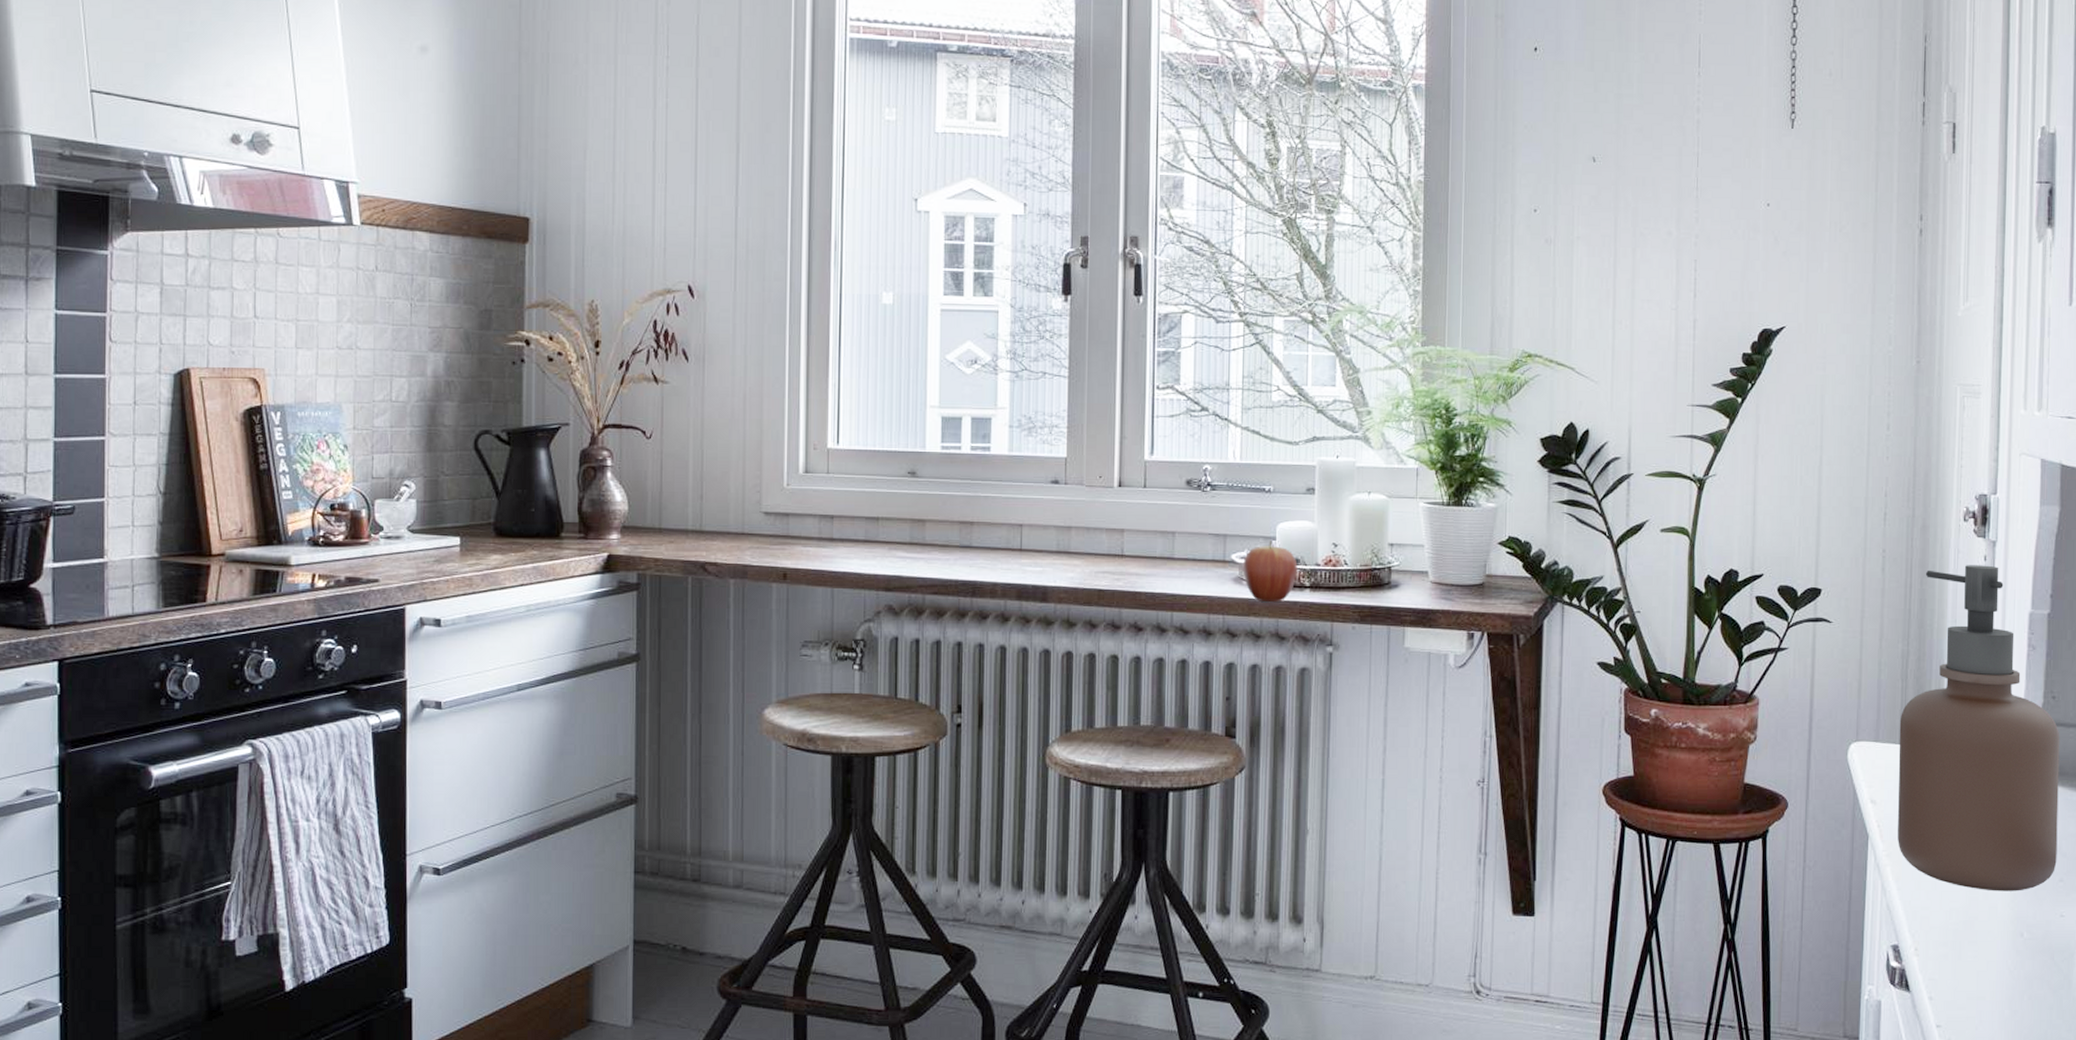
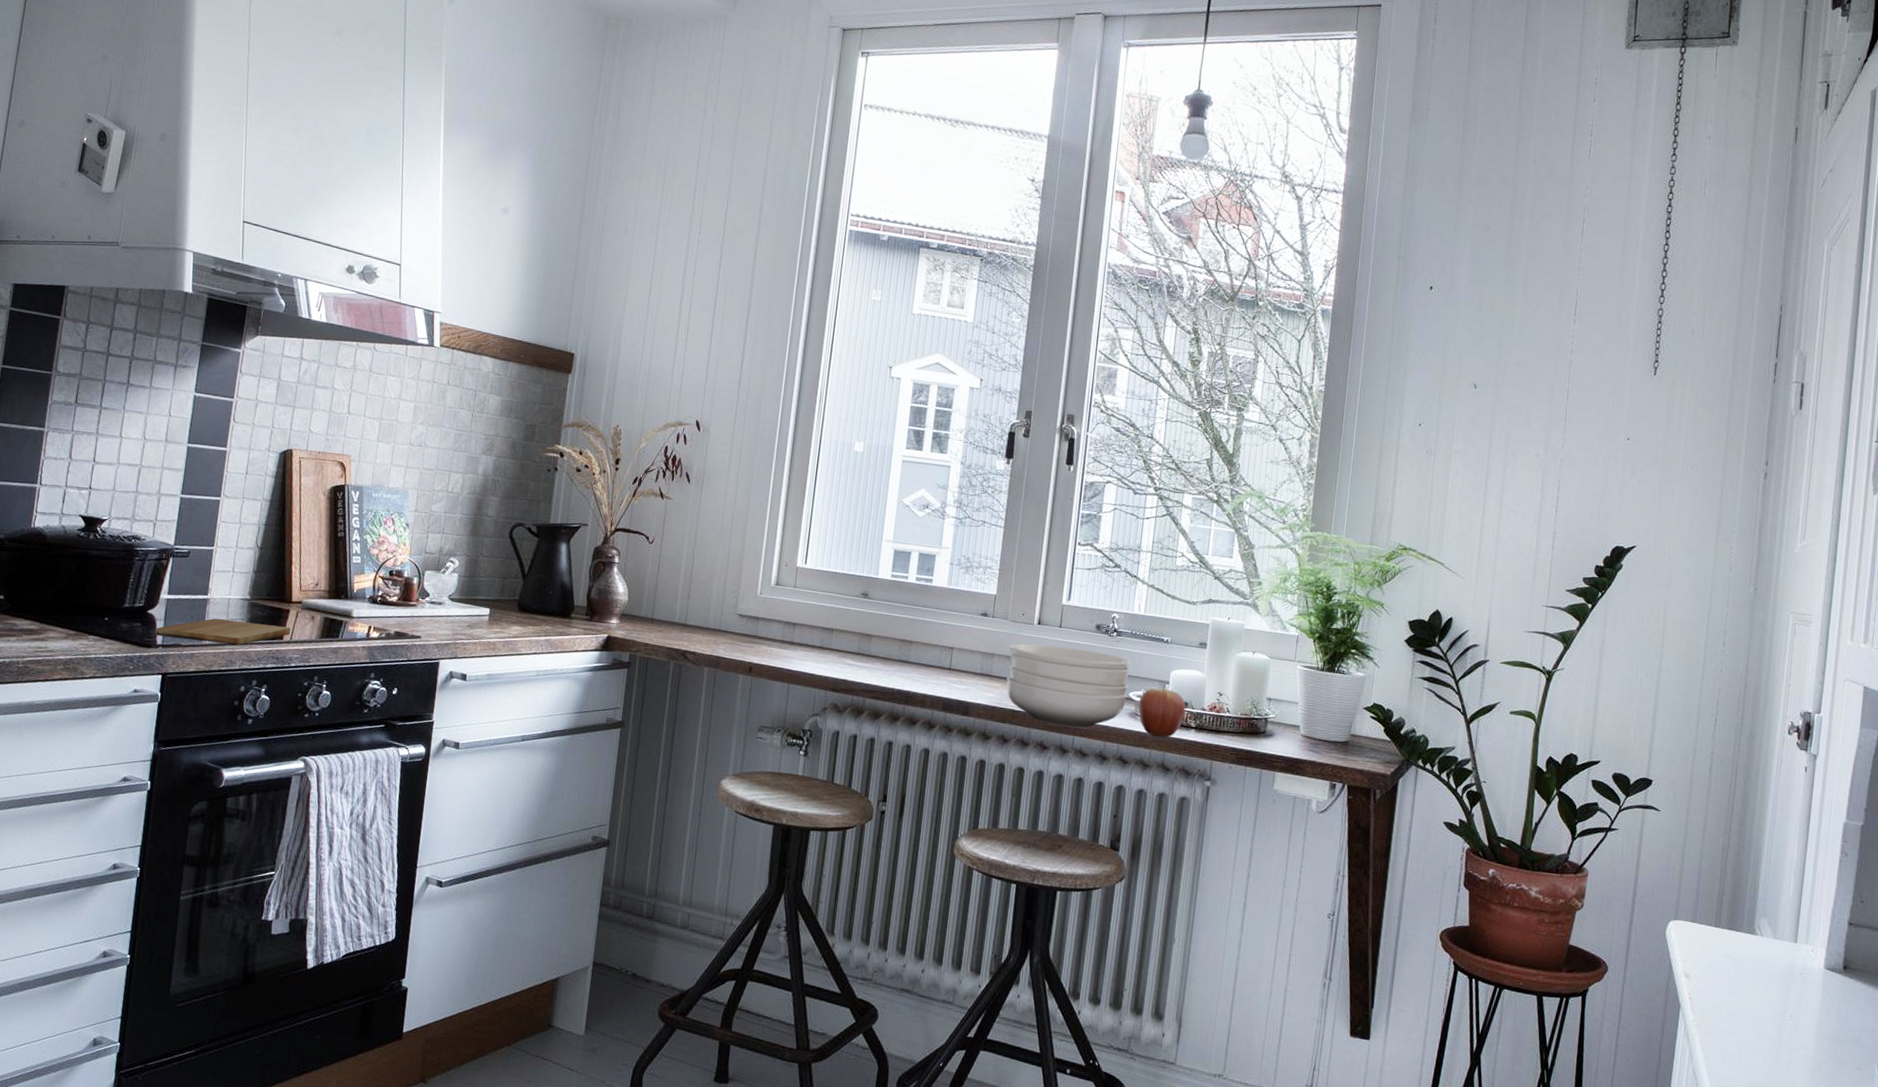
cutting board: none [43,584,214,616] -> present [155,618,290,646]
bowl: none [1087,509,1231,602] -> present [1006,643,1131,729]
soap dispenser: present [1898,565,2060,891] -> none [1707,773,1866,1074]

